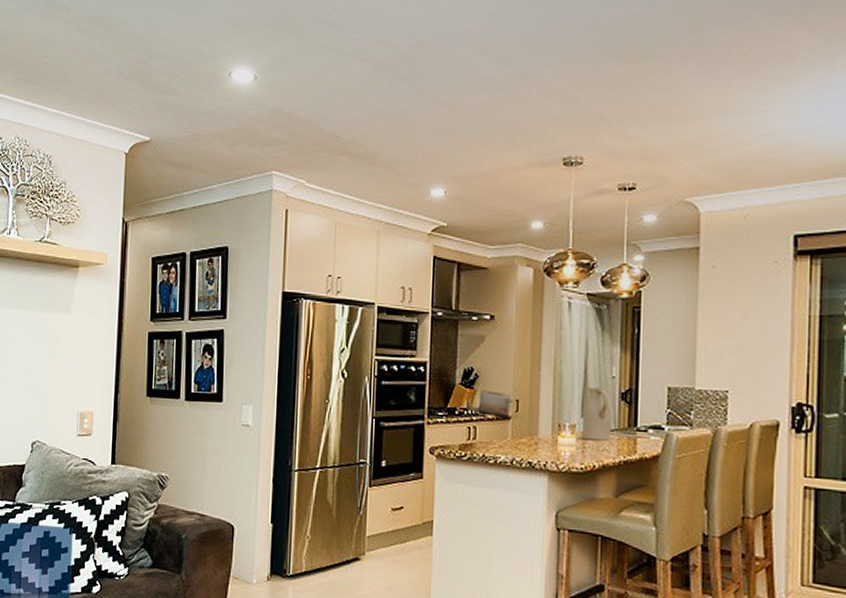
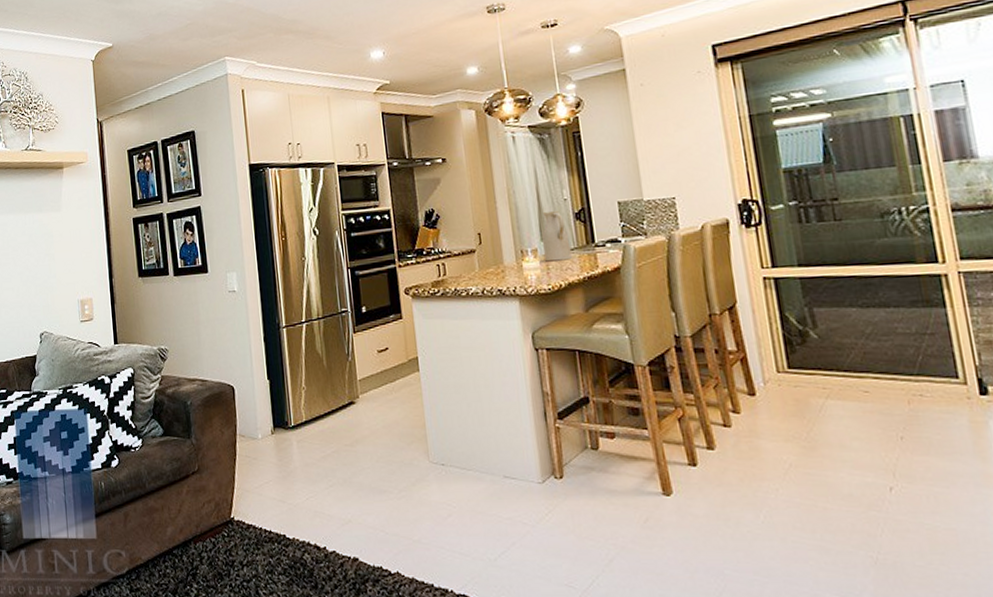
toaster: present [477,389,512,418] -> none [443,227,475,252]

